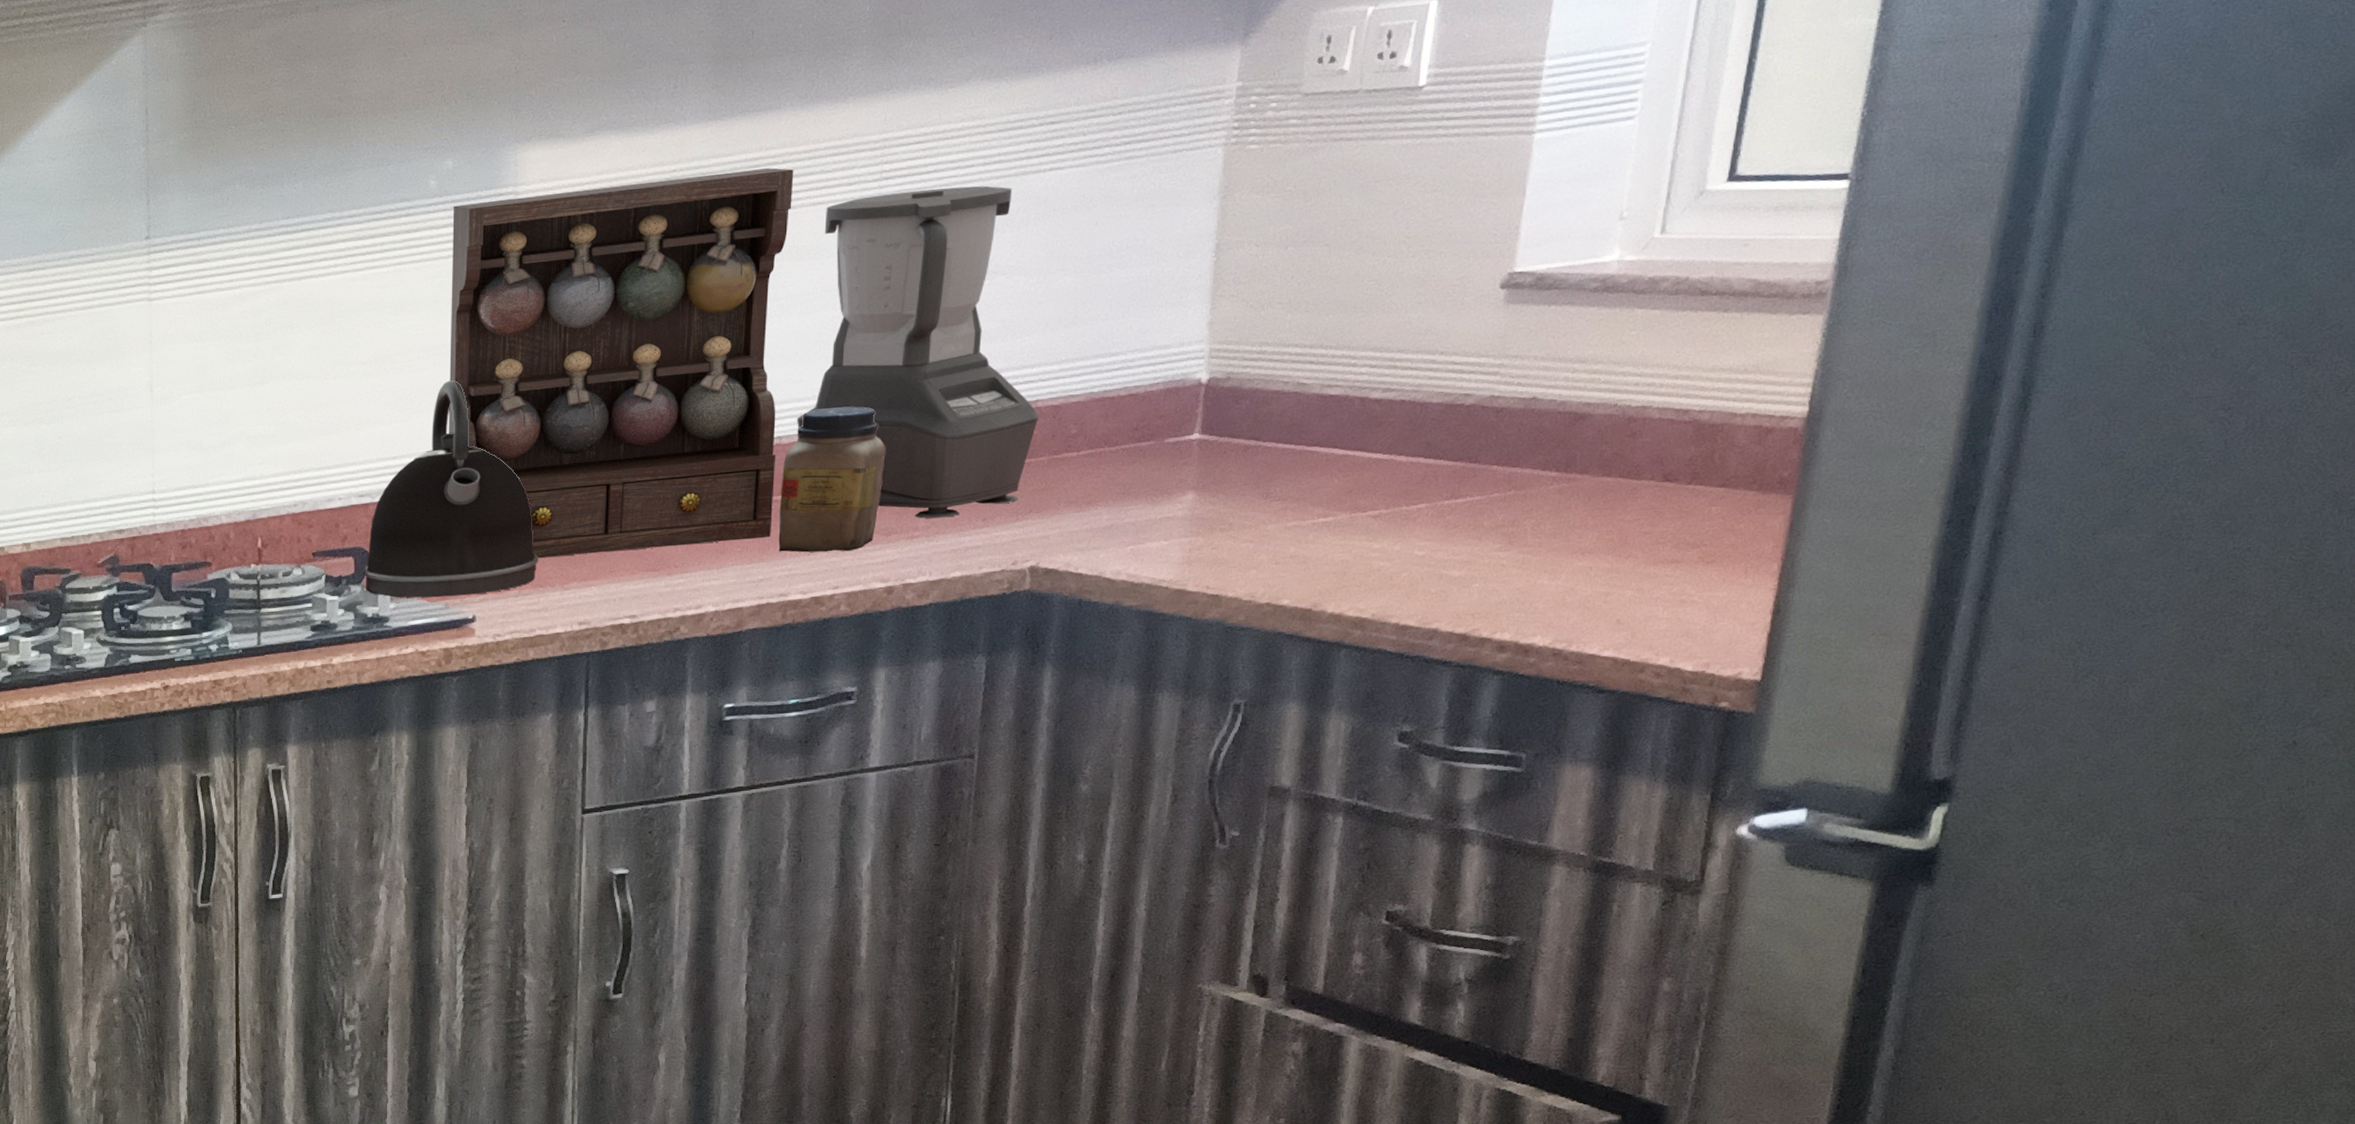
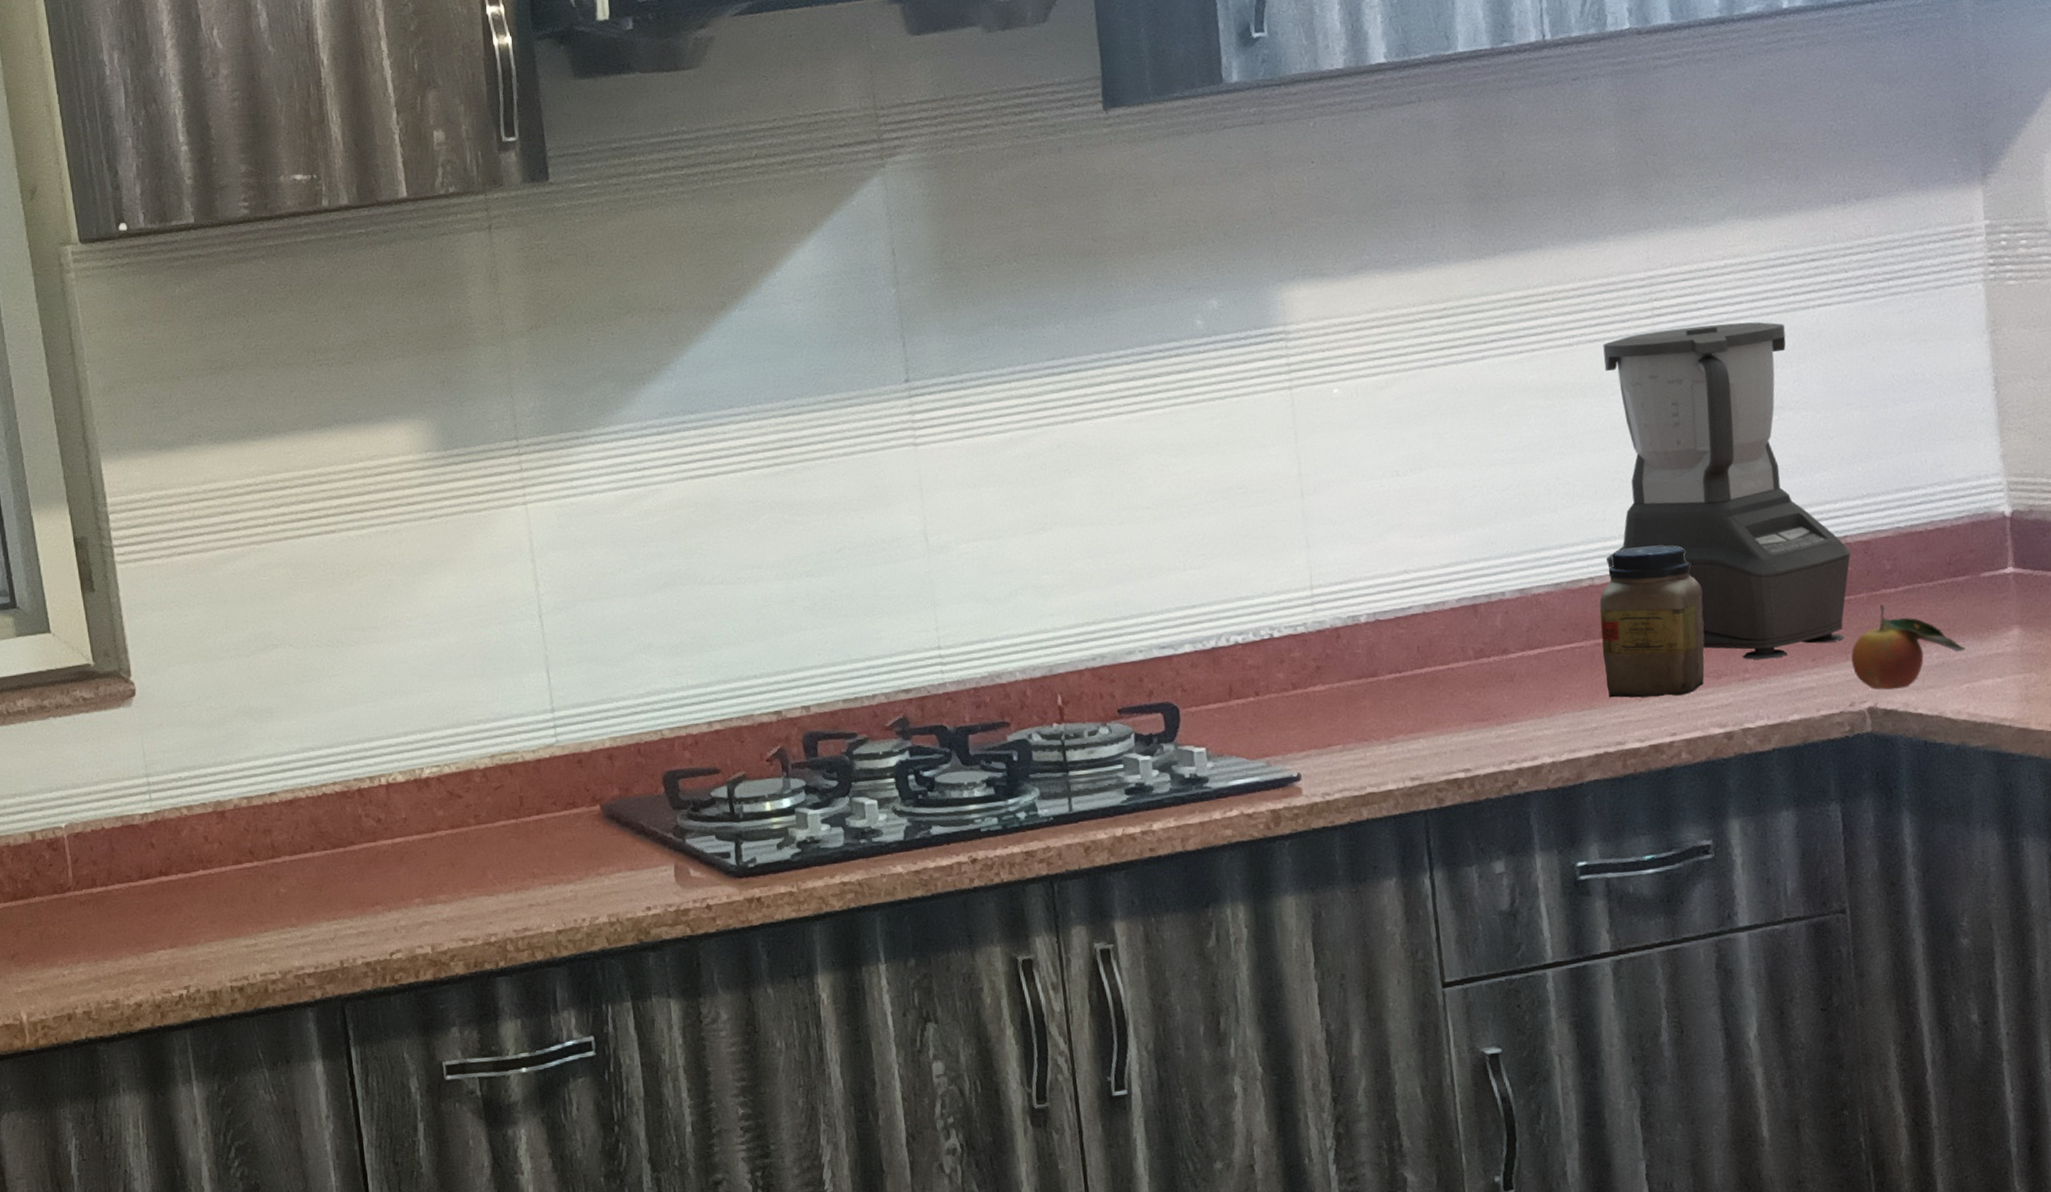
kettle: present [363,380,539,598] -> none [1174,524,1360,756]
spice rack: present [448,168,794,559] -> none [1223,305,1598,711]
fruit: none [1021,468,1137,551] -> present [1851,605,1966,691]

